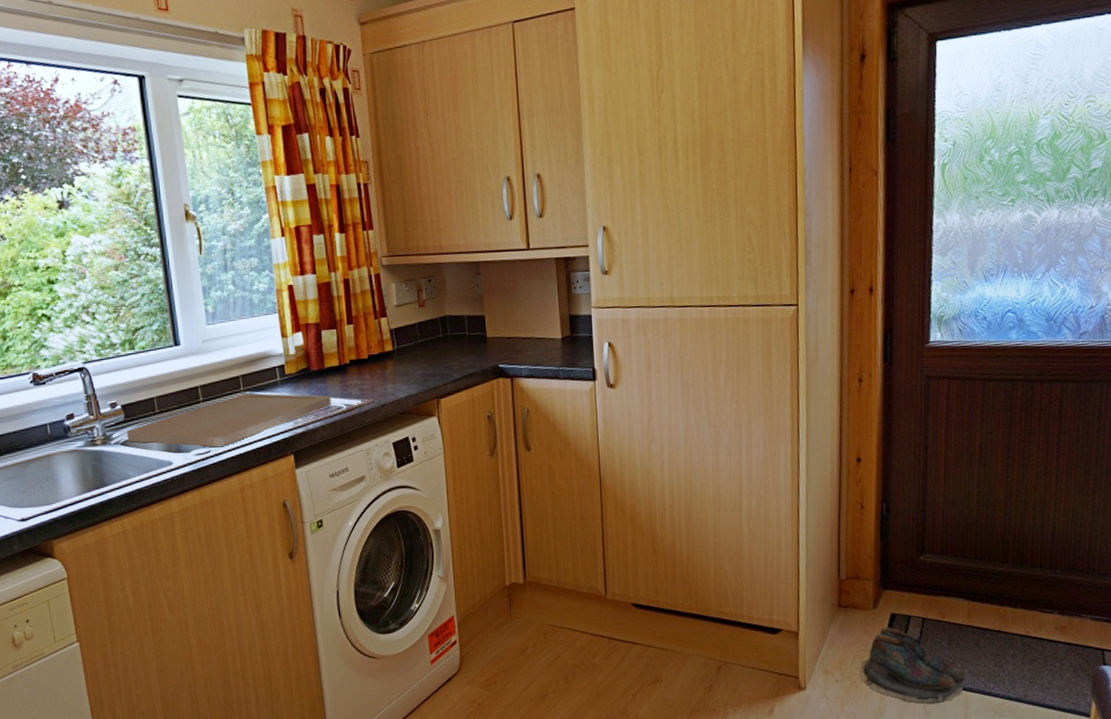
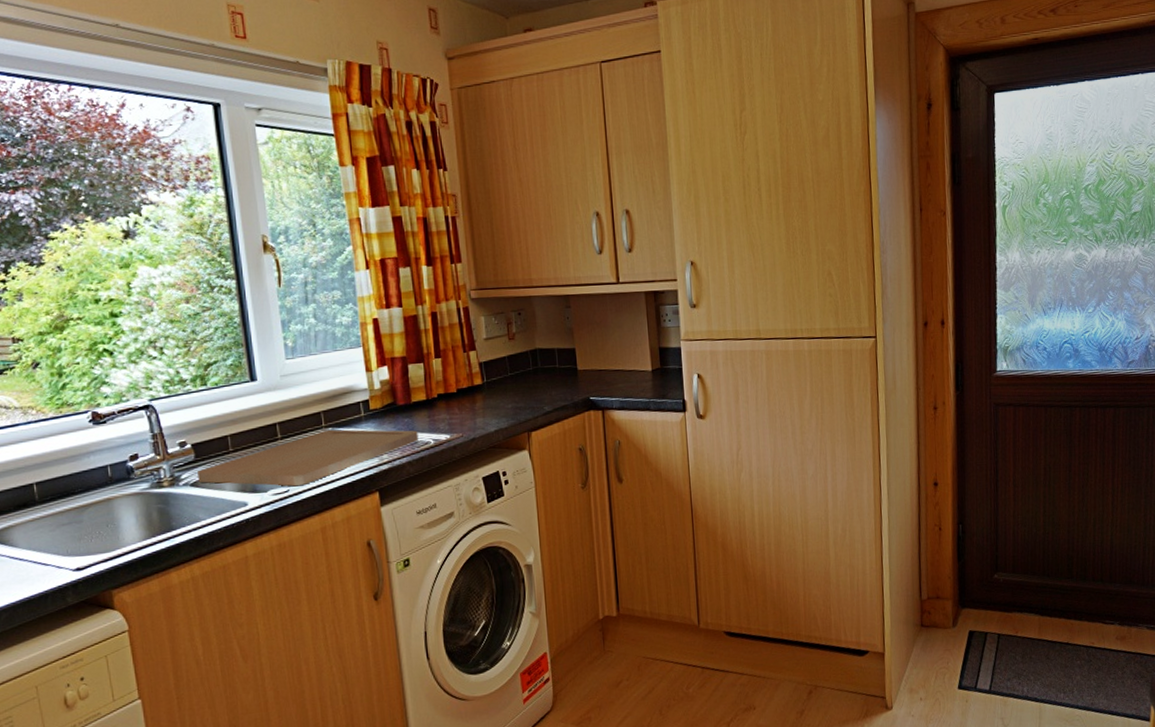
boot: present [859,625,965,704] -> none [942,643,1038,717]

